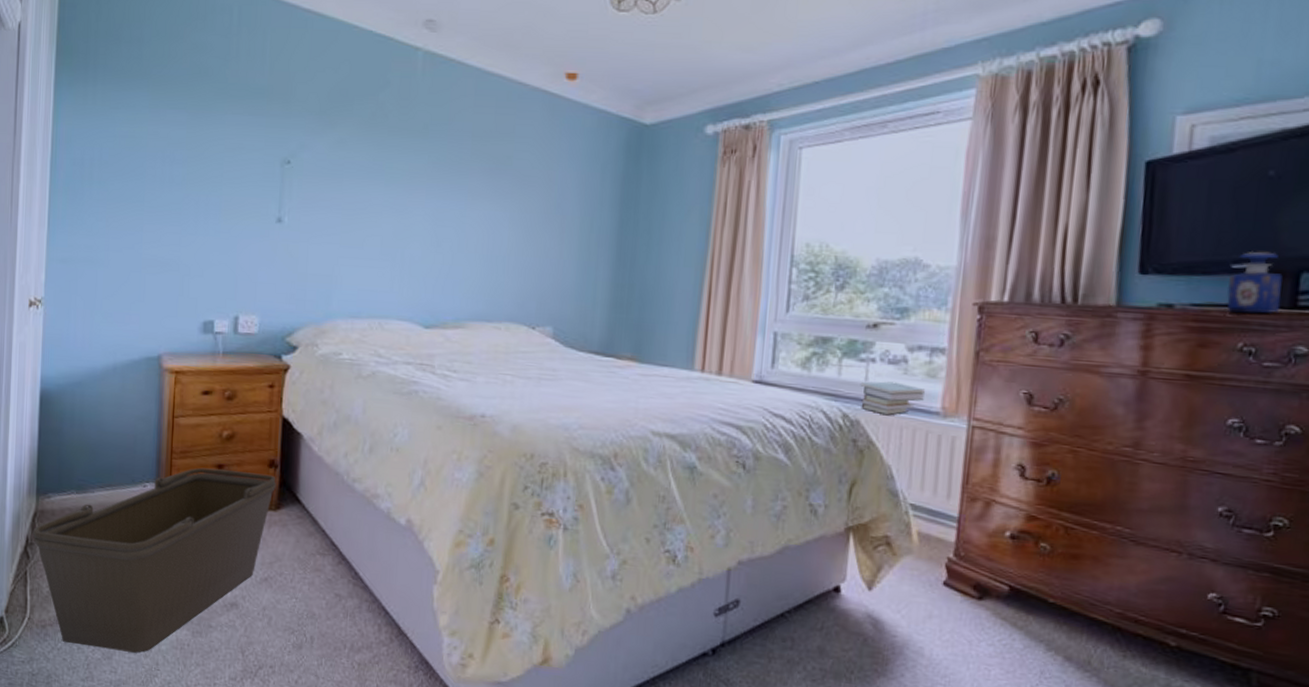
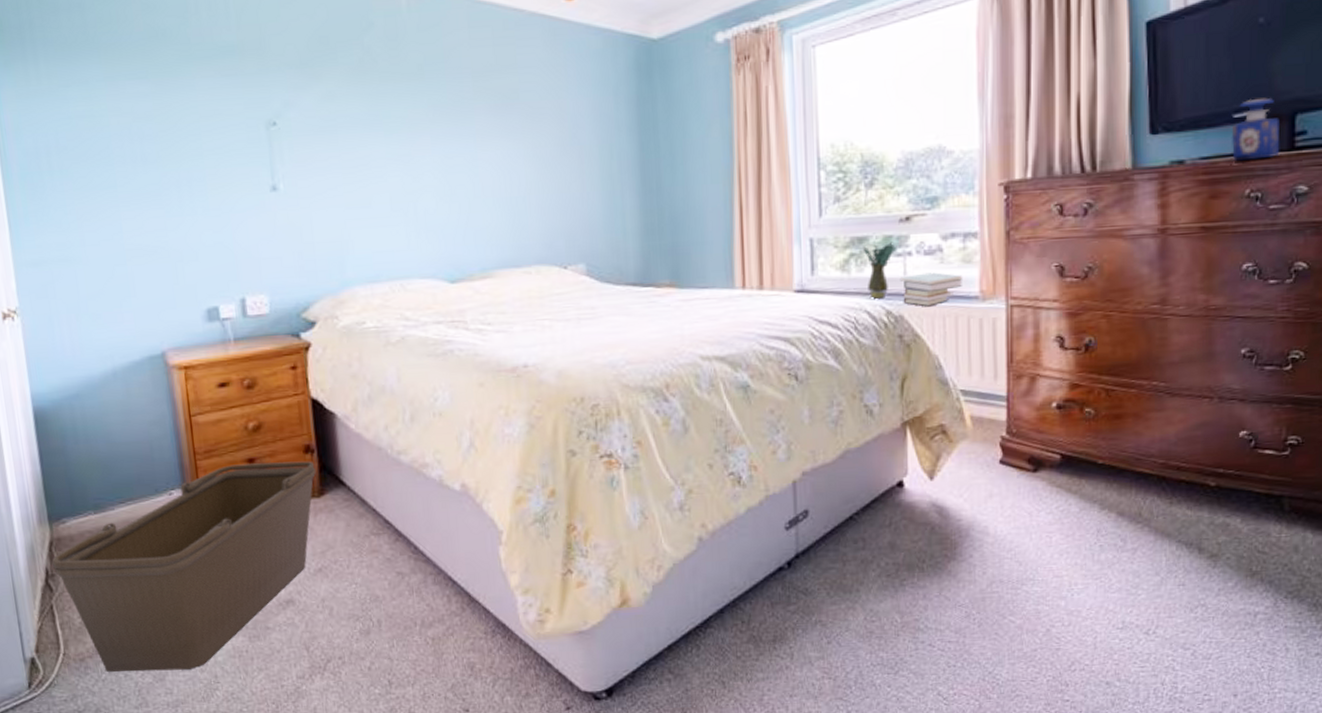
vase: none [826,346,860,400] -> present [864,242,896,299]

